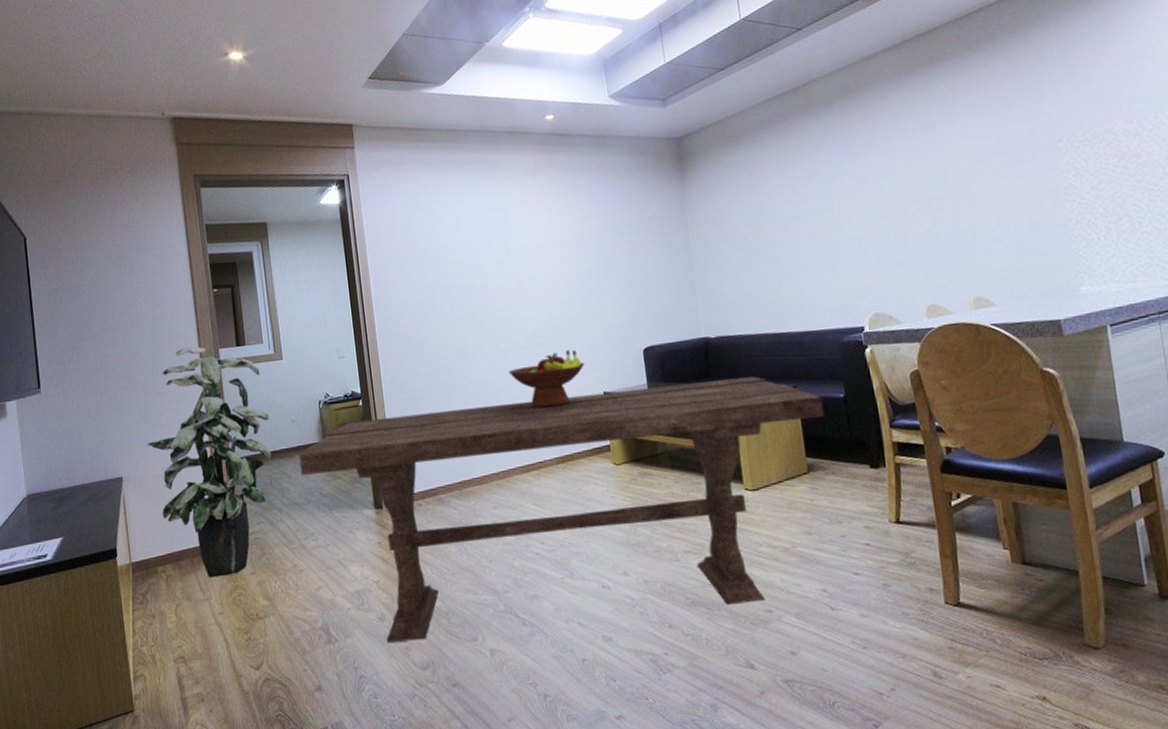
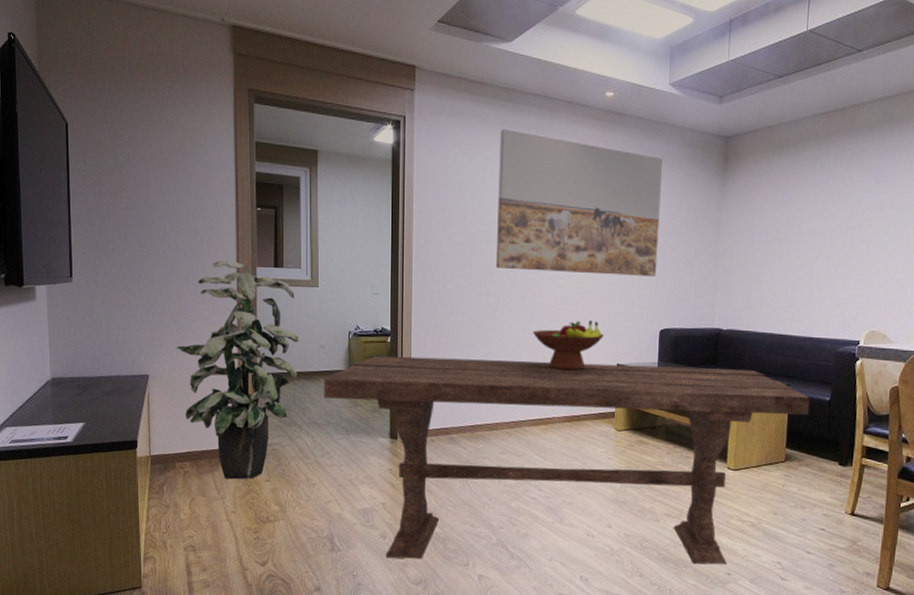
wall art: none [444,169,630,311] -> present [496,129,662,277]

